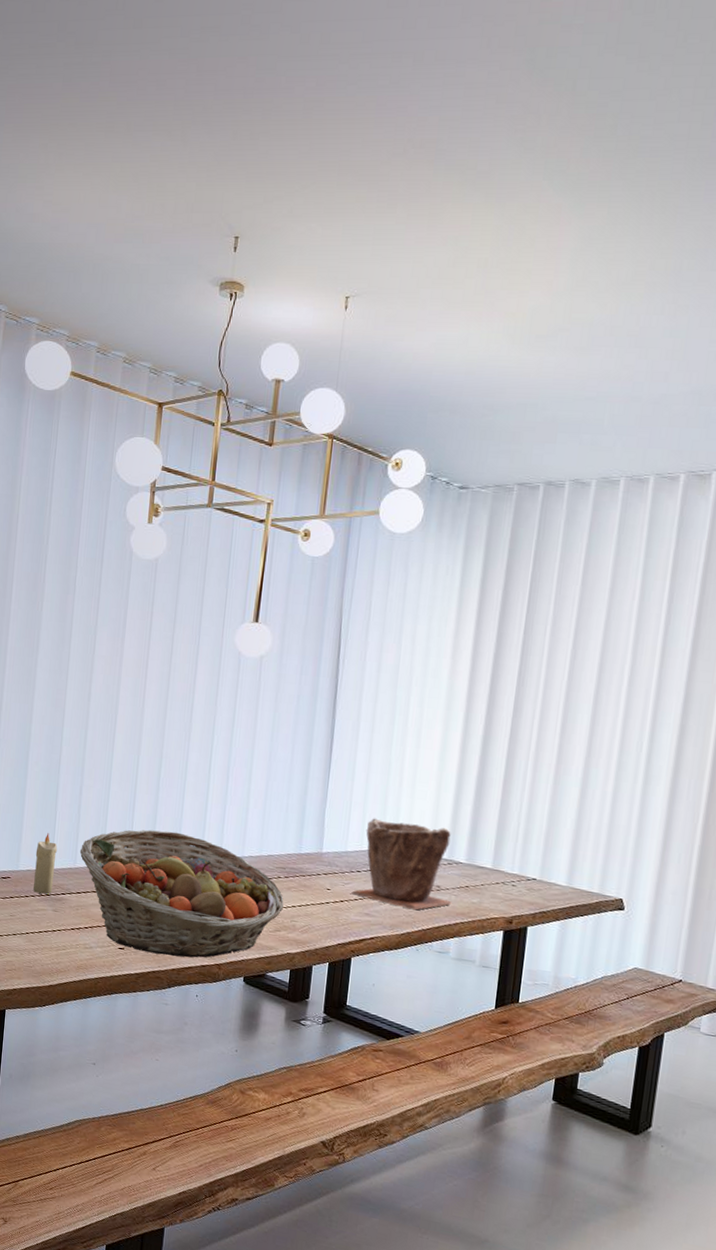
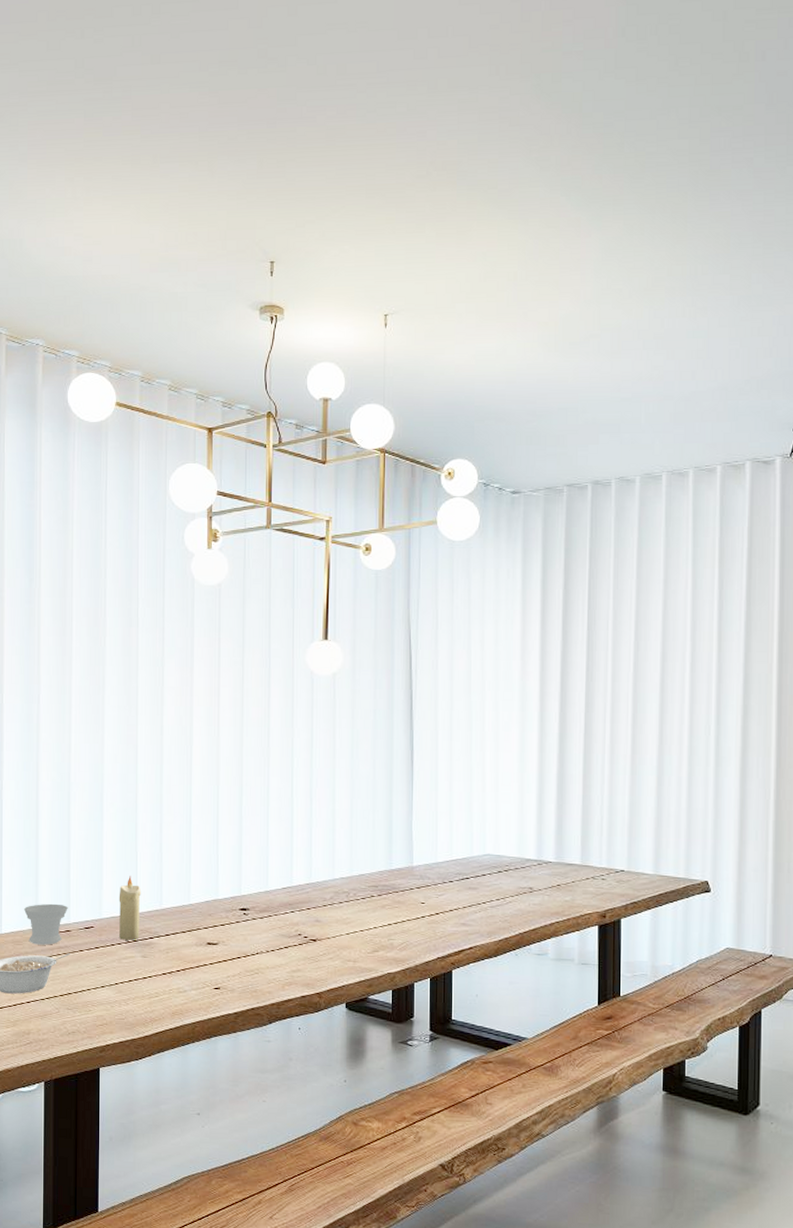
fruit basket: present [79,829,284,958] -> none [165,861,379,991]
plant pot: present [351,818,452,910] -> none [446,826,546,915]

